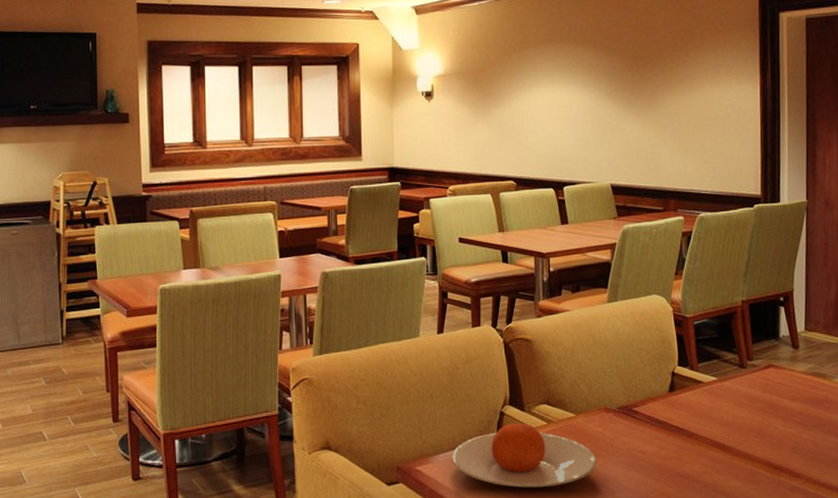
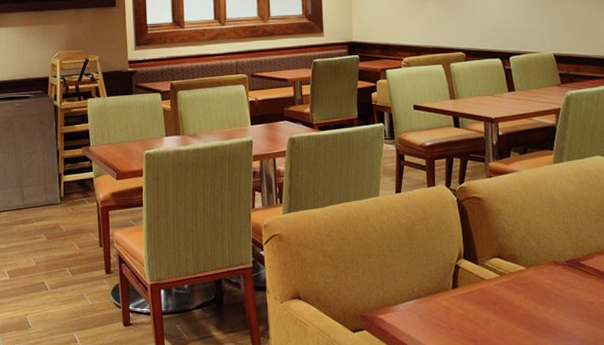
plate: present [452,423,596,488] -> none [411,275,547,335]

